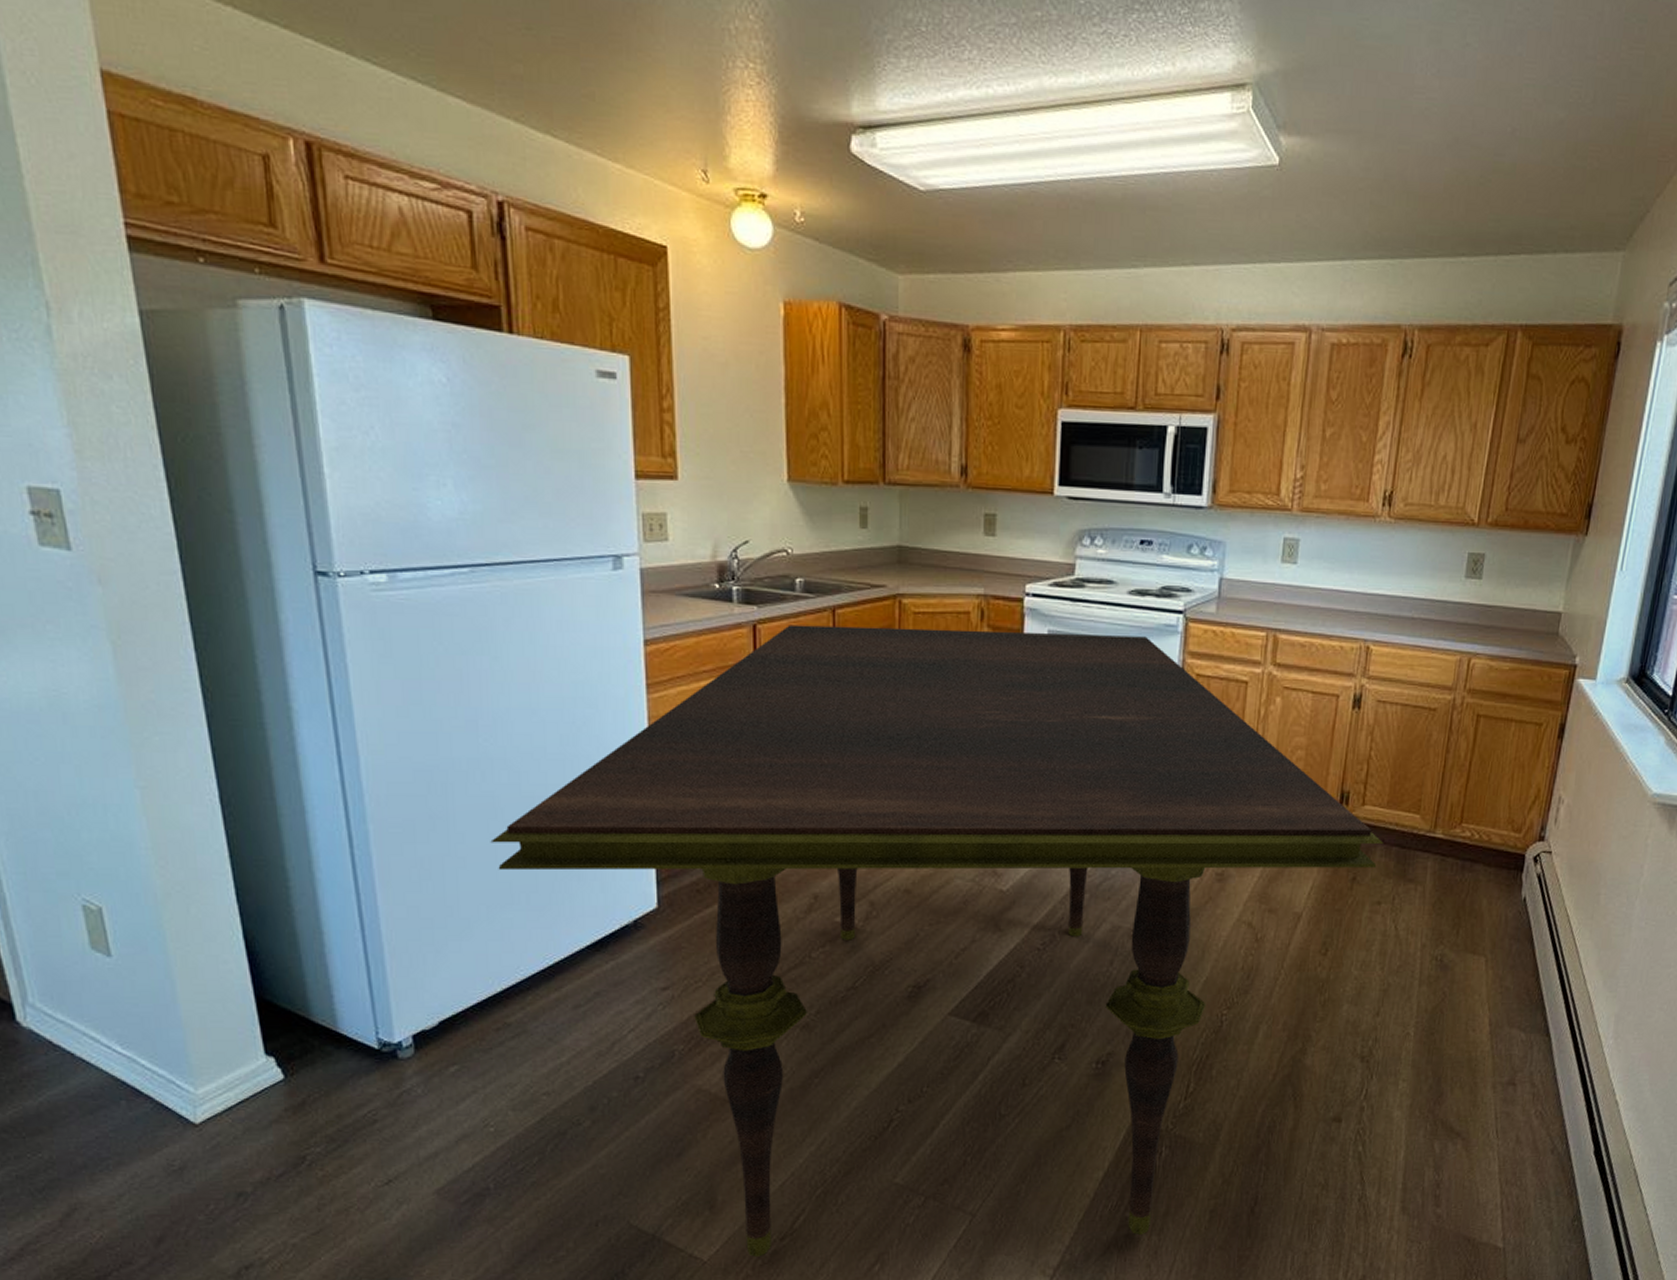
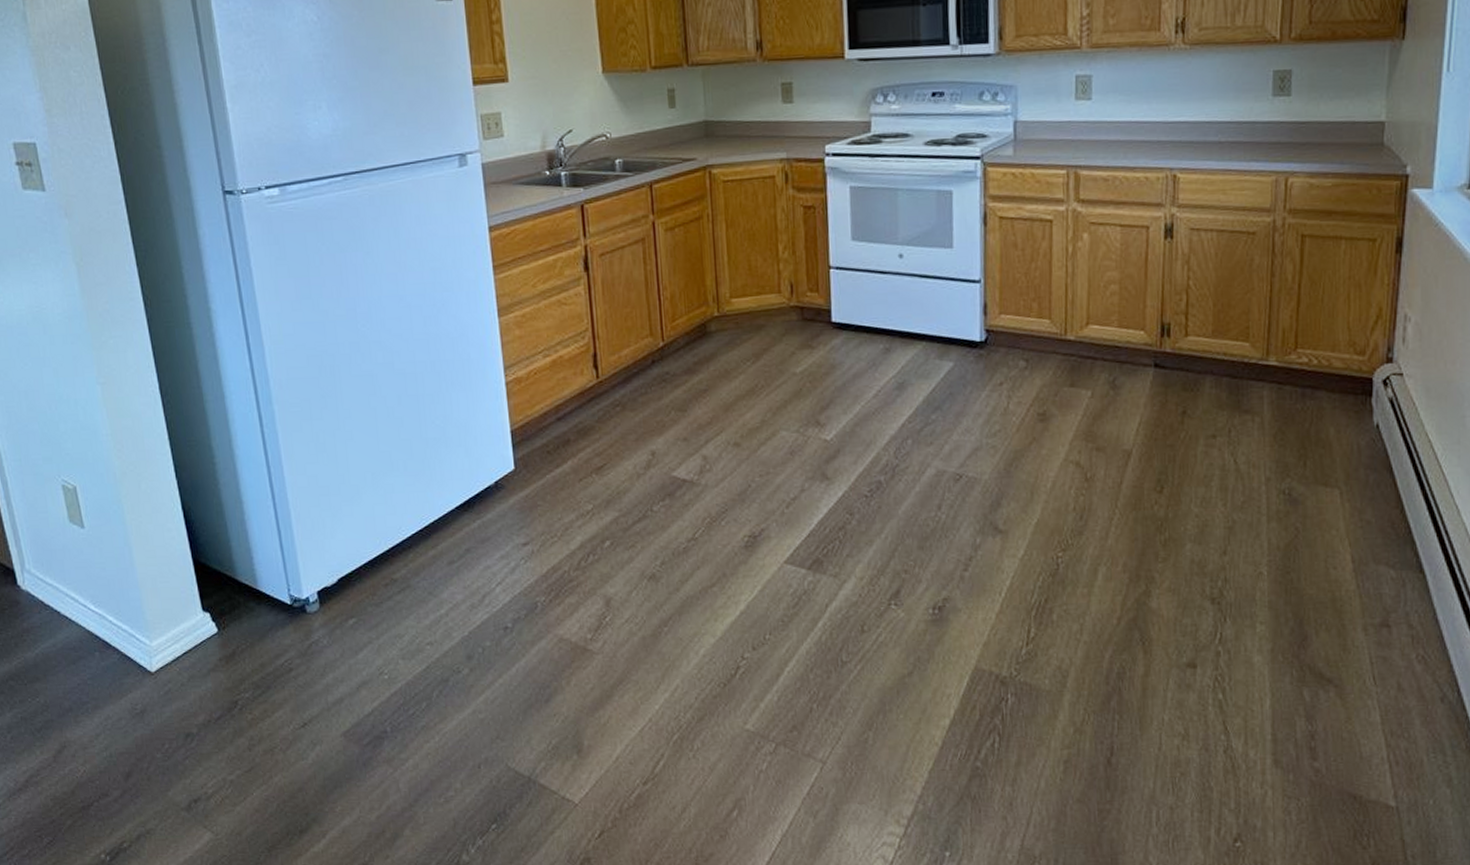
dining table: present [490,625,1384,1257] -> none [371,184,1213,800]

